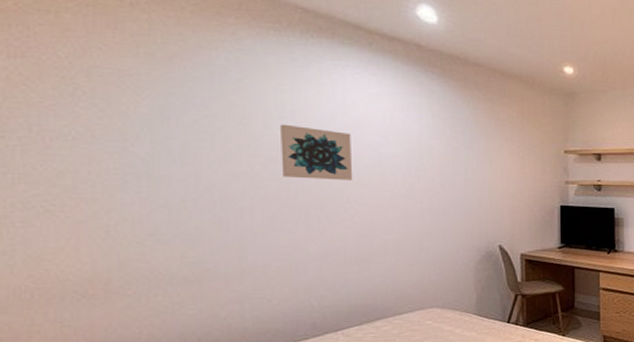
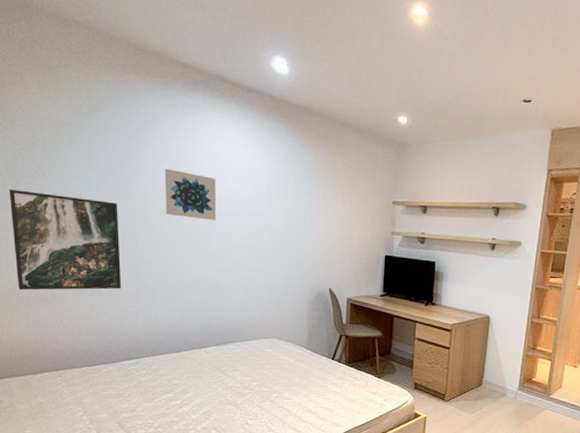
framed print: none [31,156,218,288] -> present [9,189,122,291]

